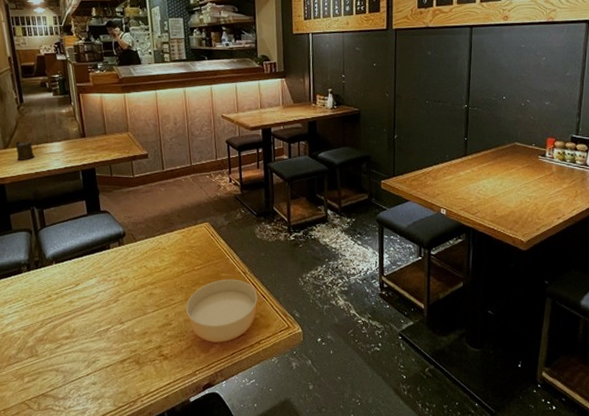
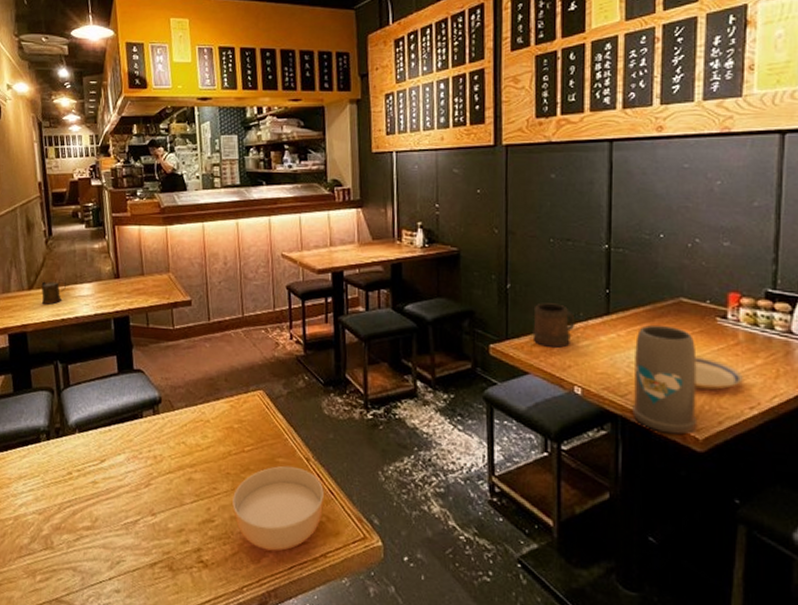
beer mug: none [411,148,443,182] -> present [531,303,576,349]
beer mug: none [480,162,525,239] -> present [632,324,698,435]
plate: none [522,183,554,207] -> present [695,355,743,390]

